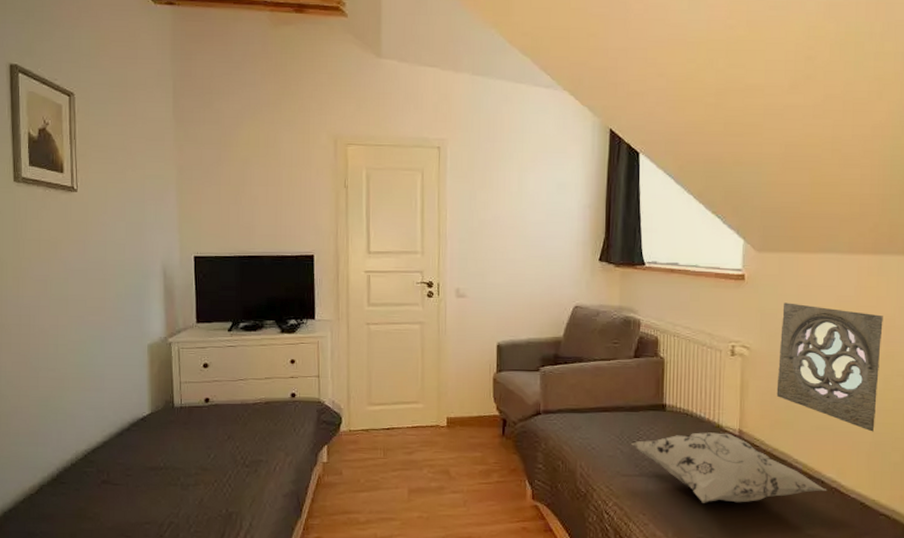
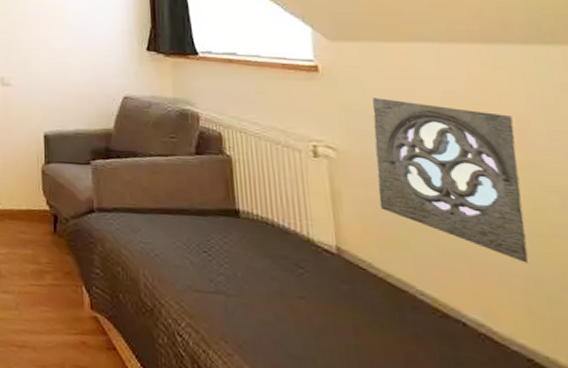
decorative pillow: present [631,432,826,503] -> none [202,246,472,341]

